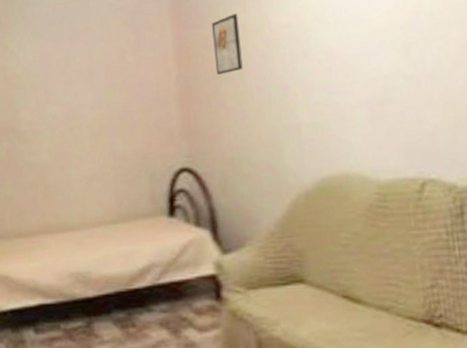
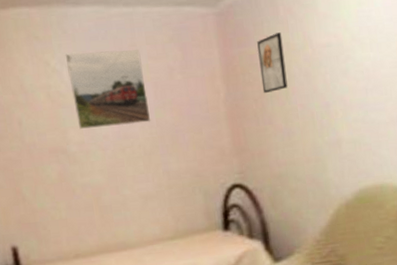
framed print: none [23,32,101,109] -> present [65,49,151,129]

